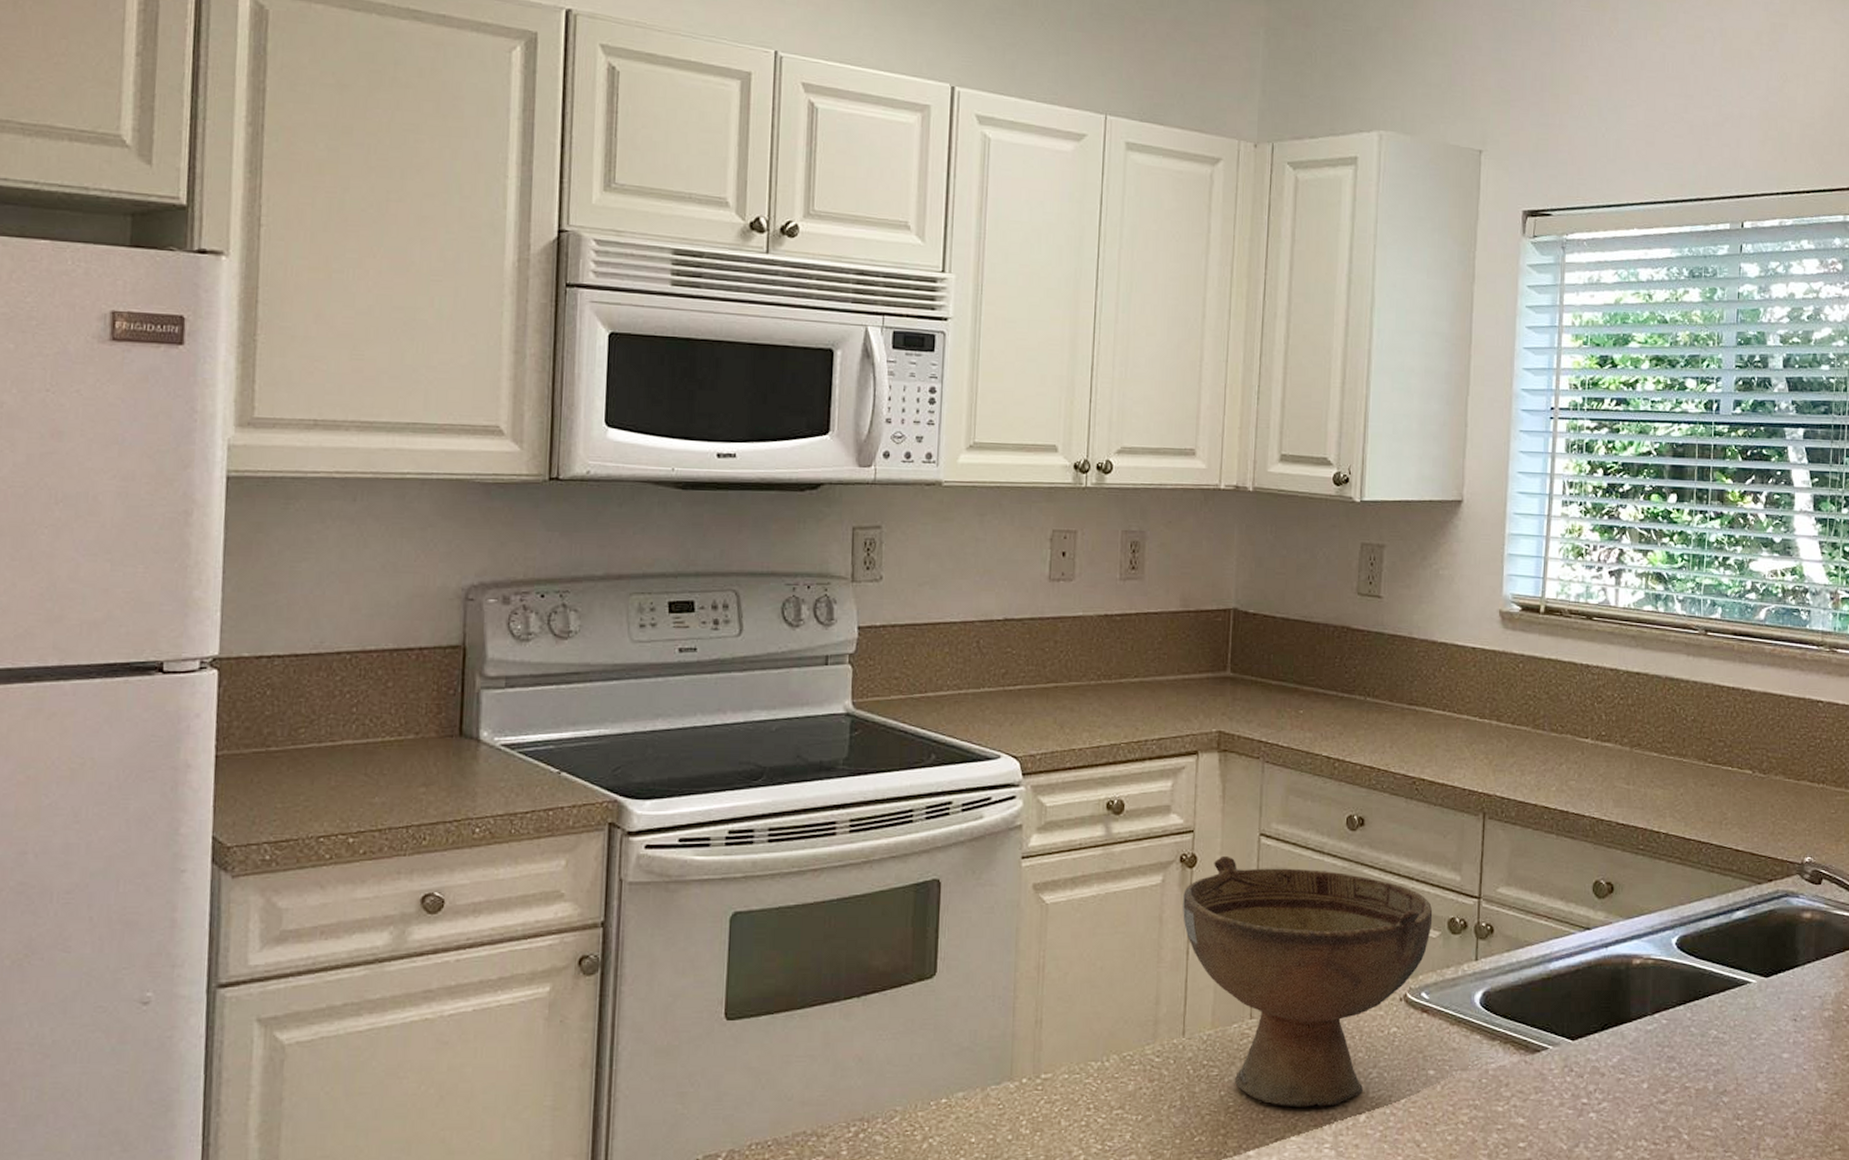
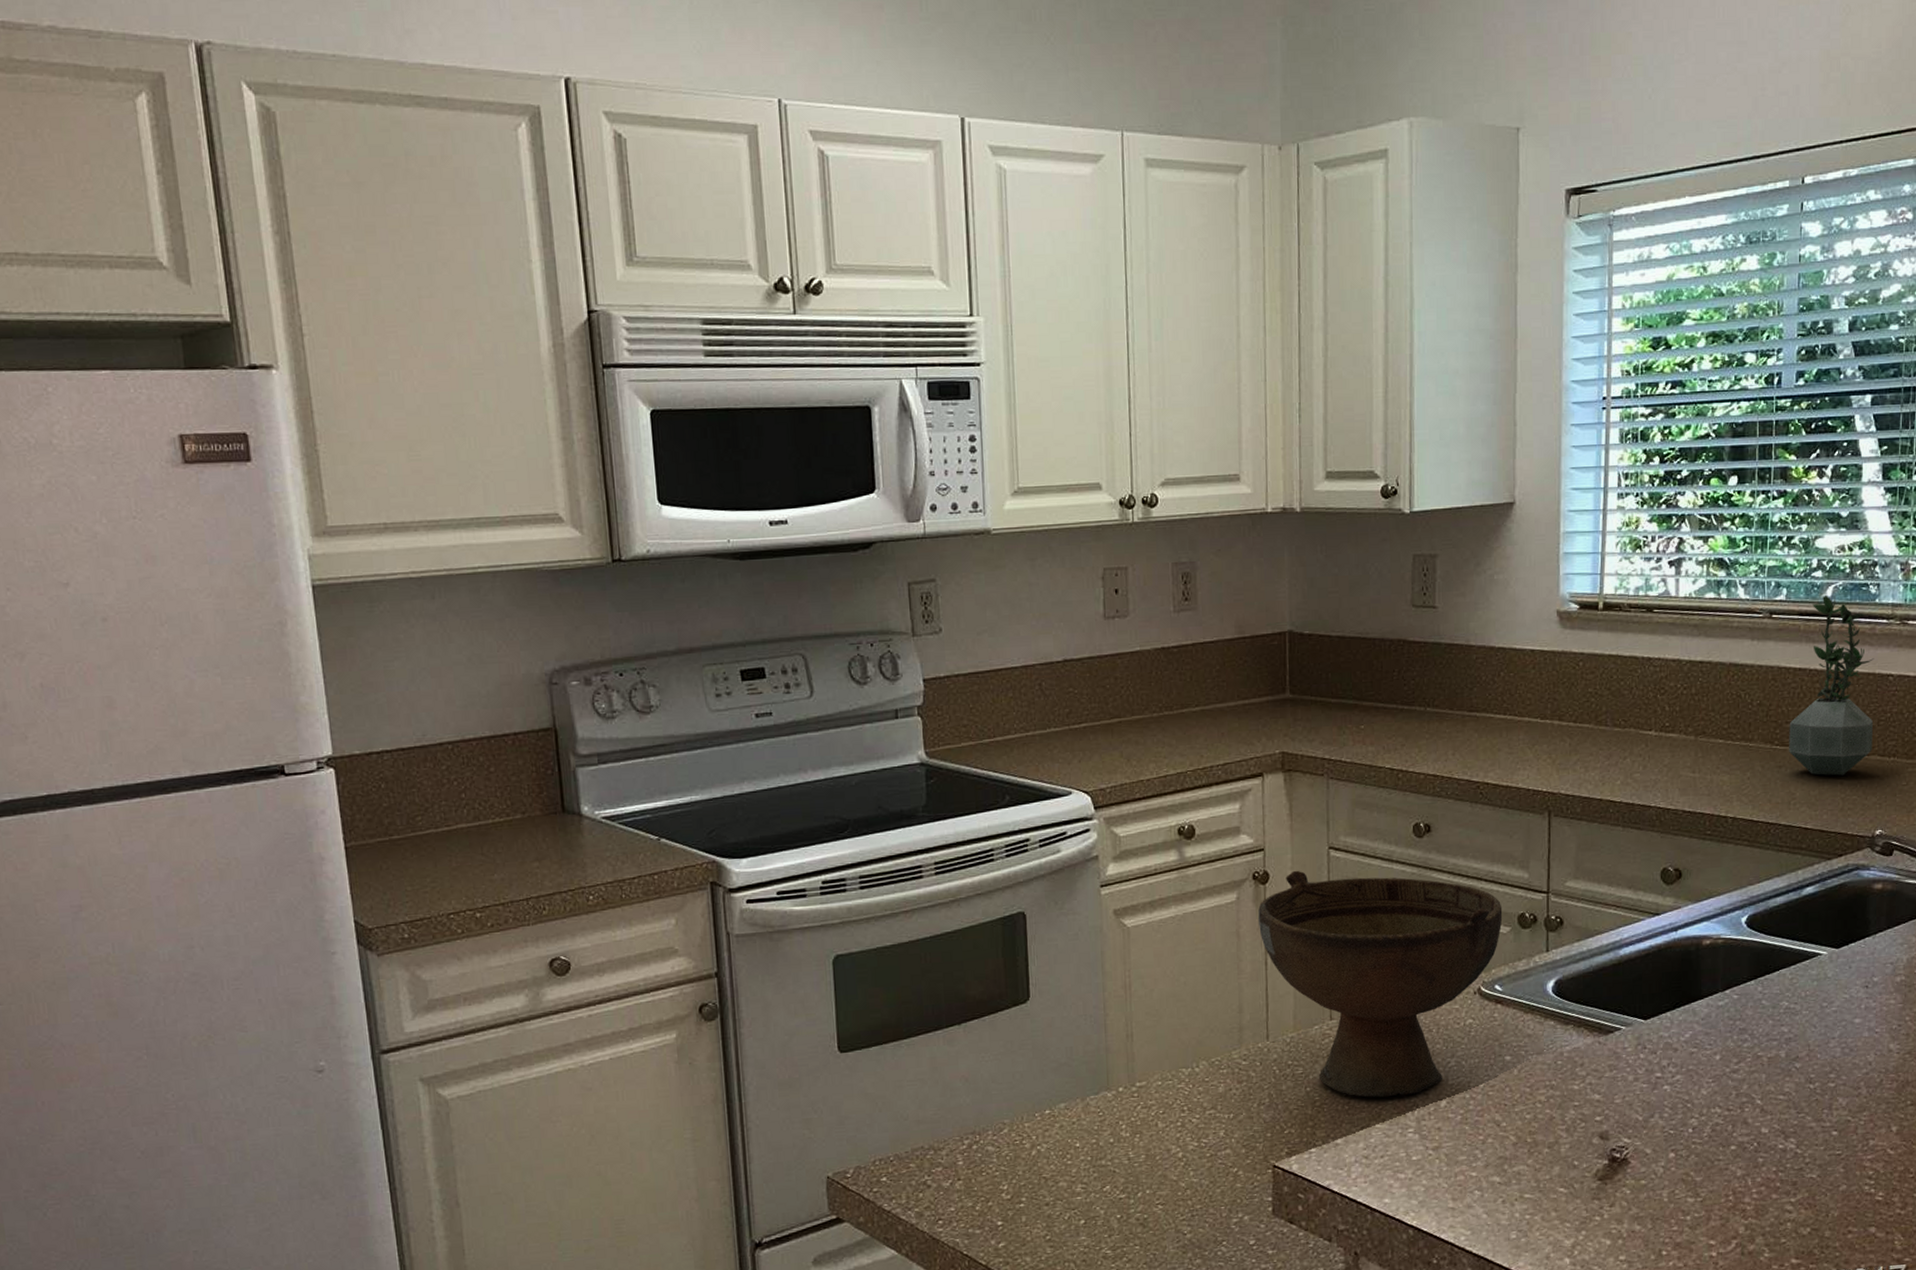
potted plant: none [1722,618,1805,799] -> present [1789,595,1874,776]

